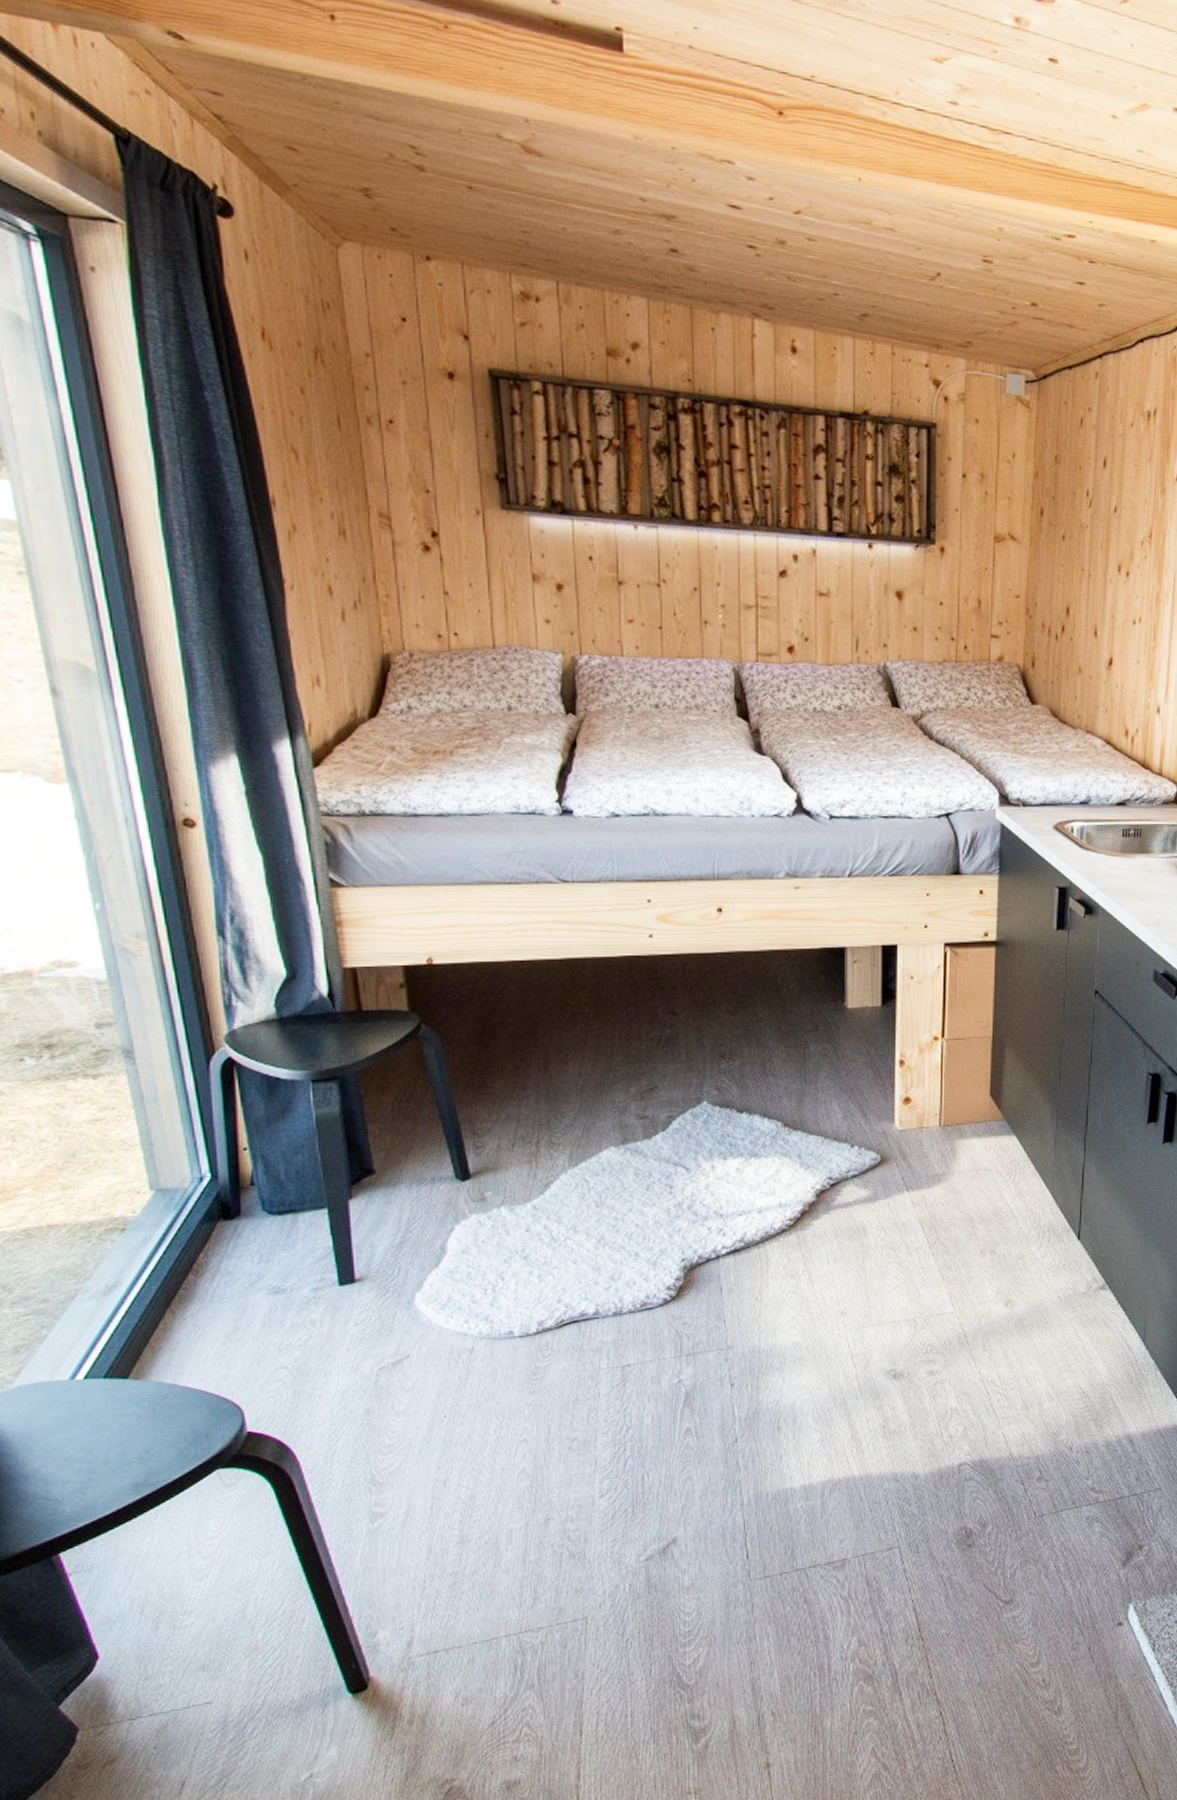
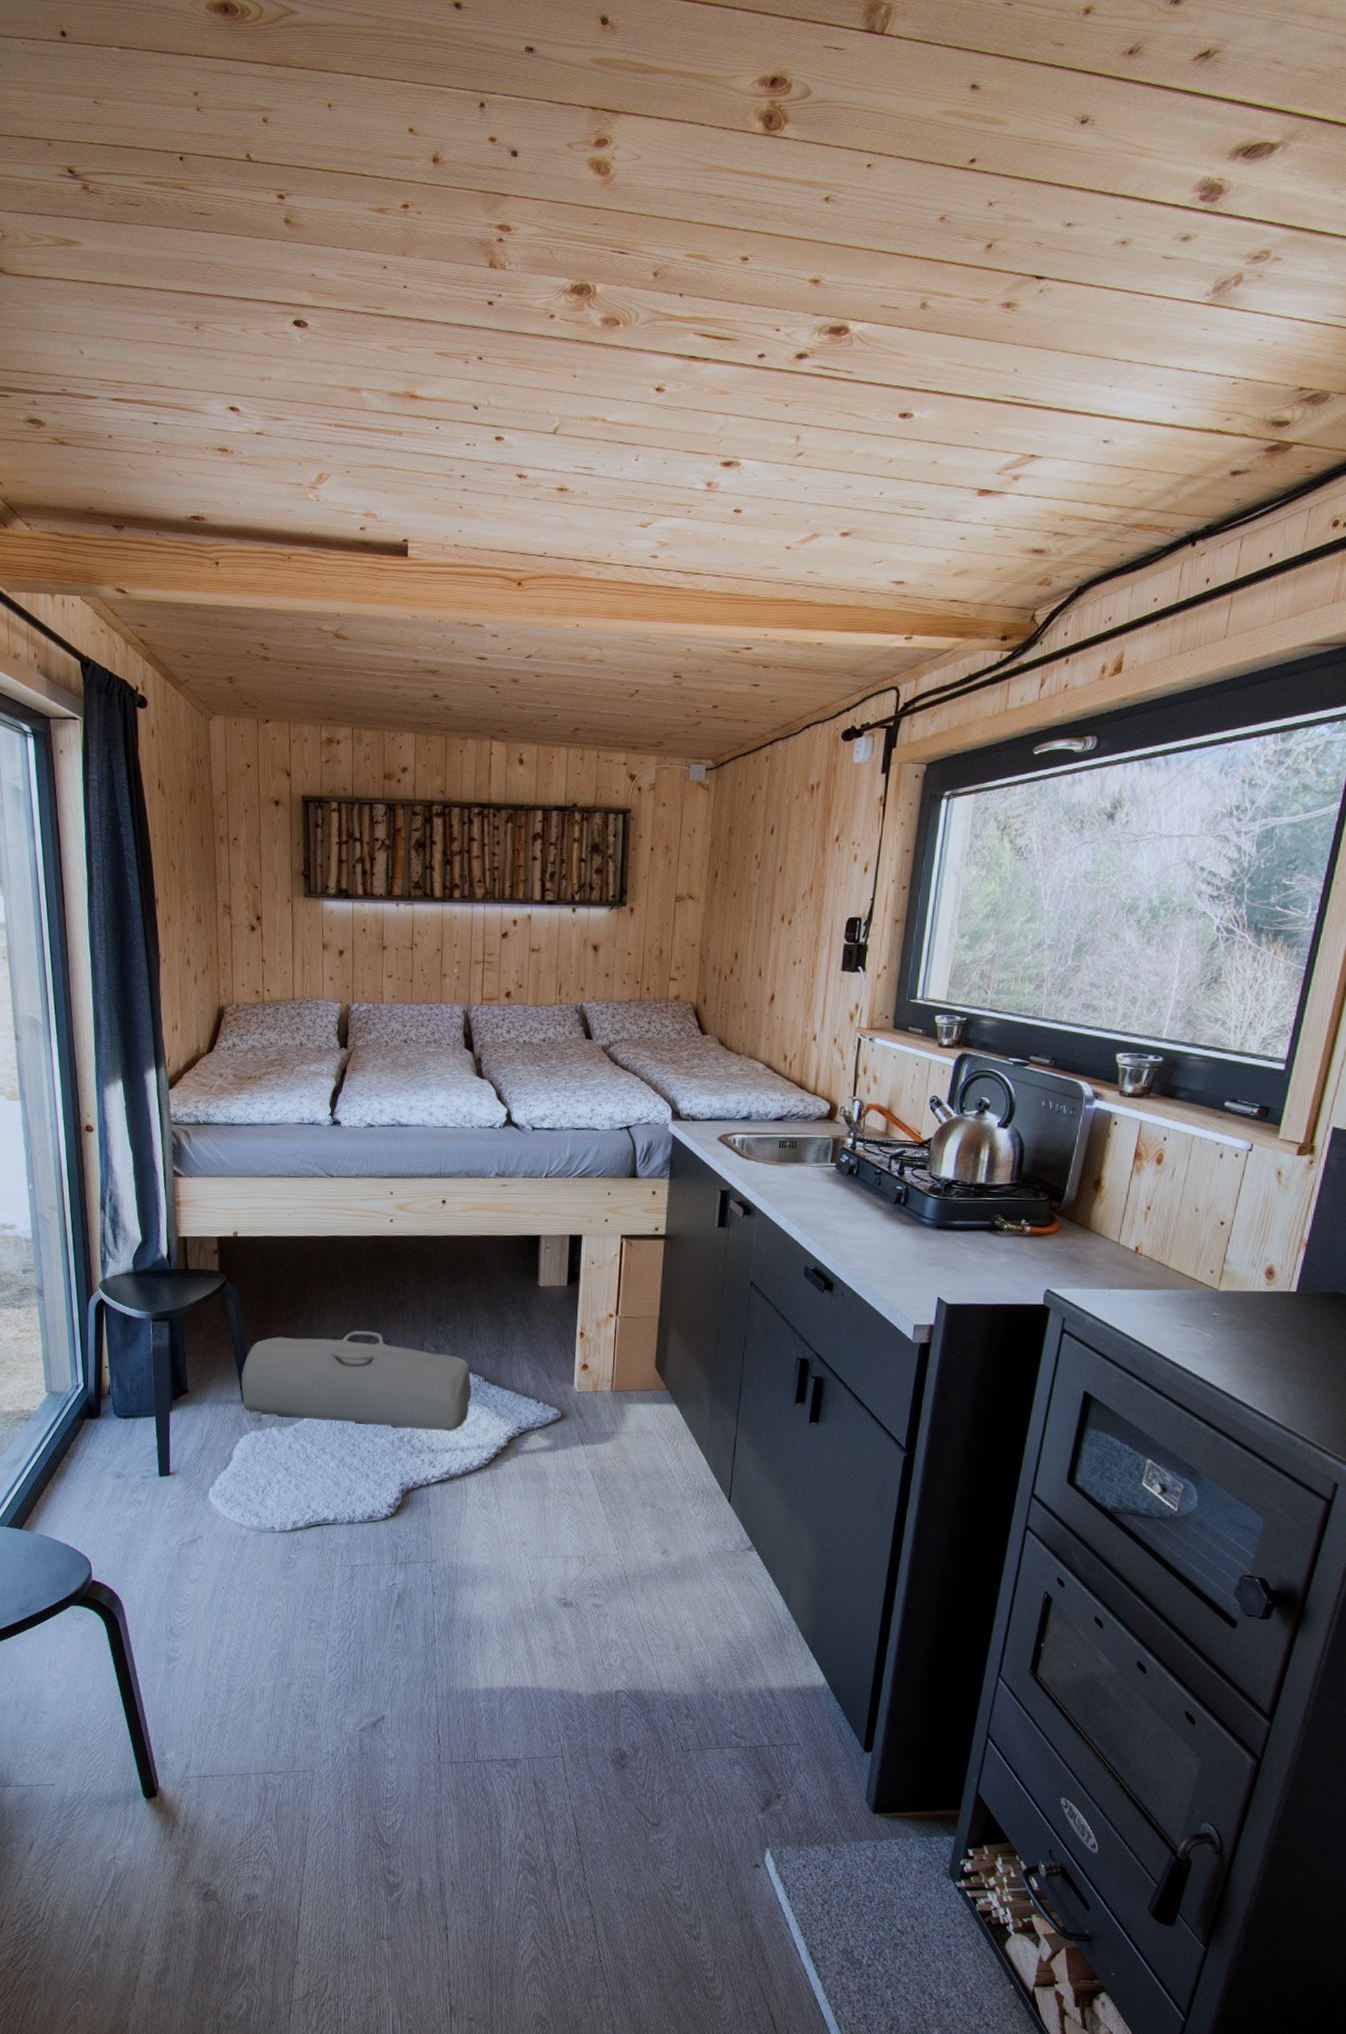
duffel bag: none [452,1076,769,1192] -> present [241,1330,472,1432]

